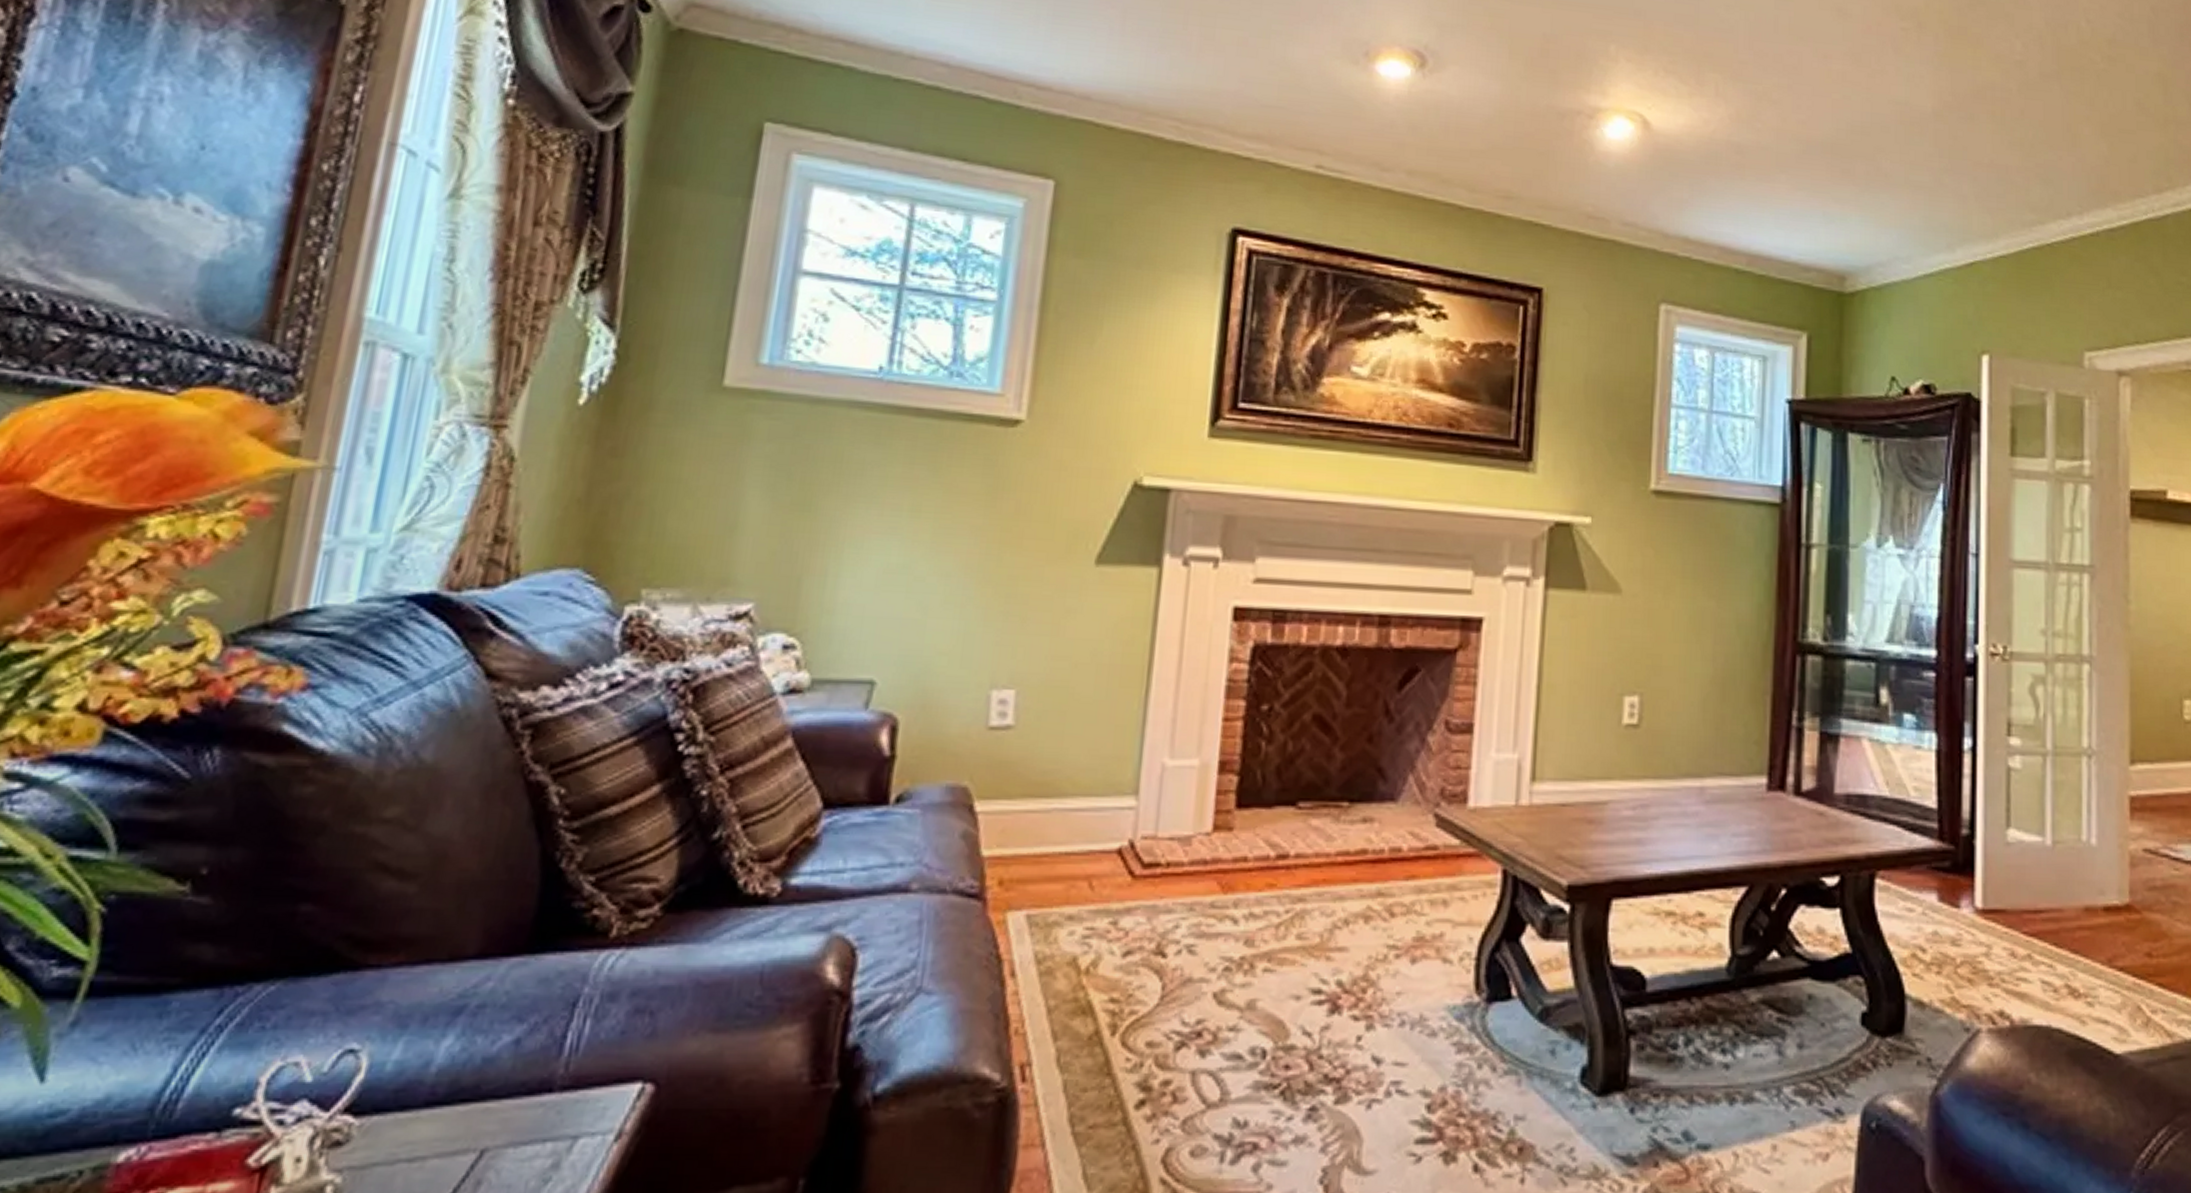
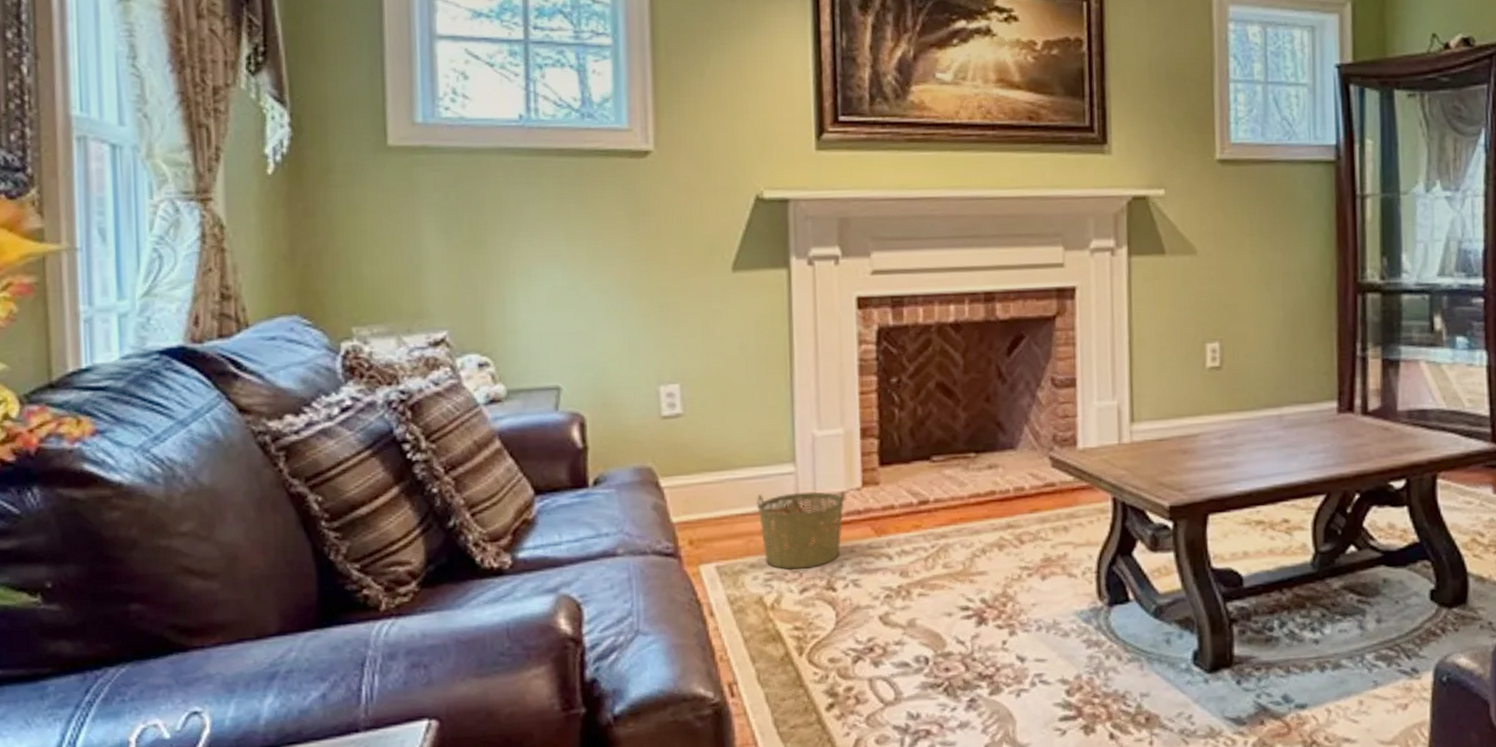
basket: none [1085,830,1192,928] -> present [757,491,845,570]

